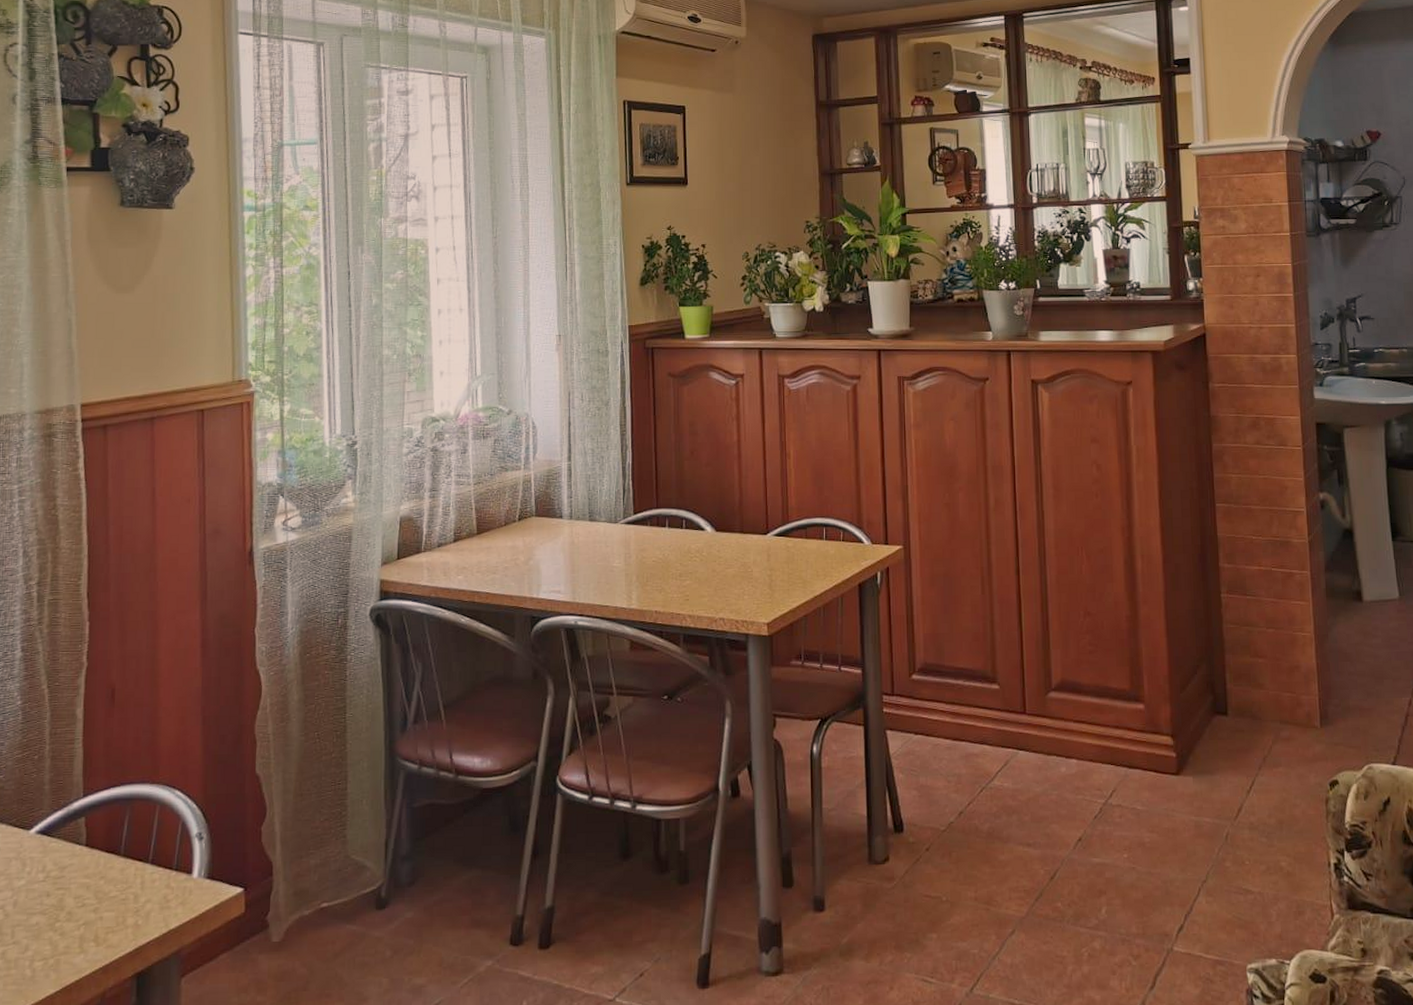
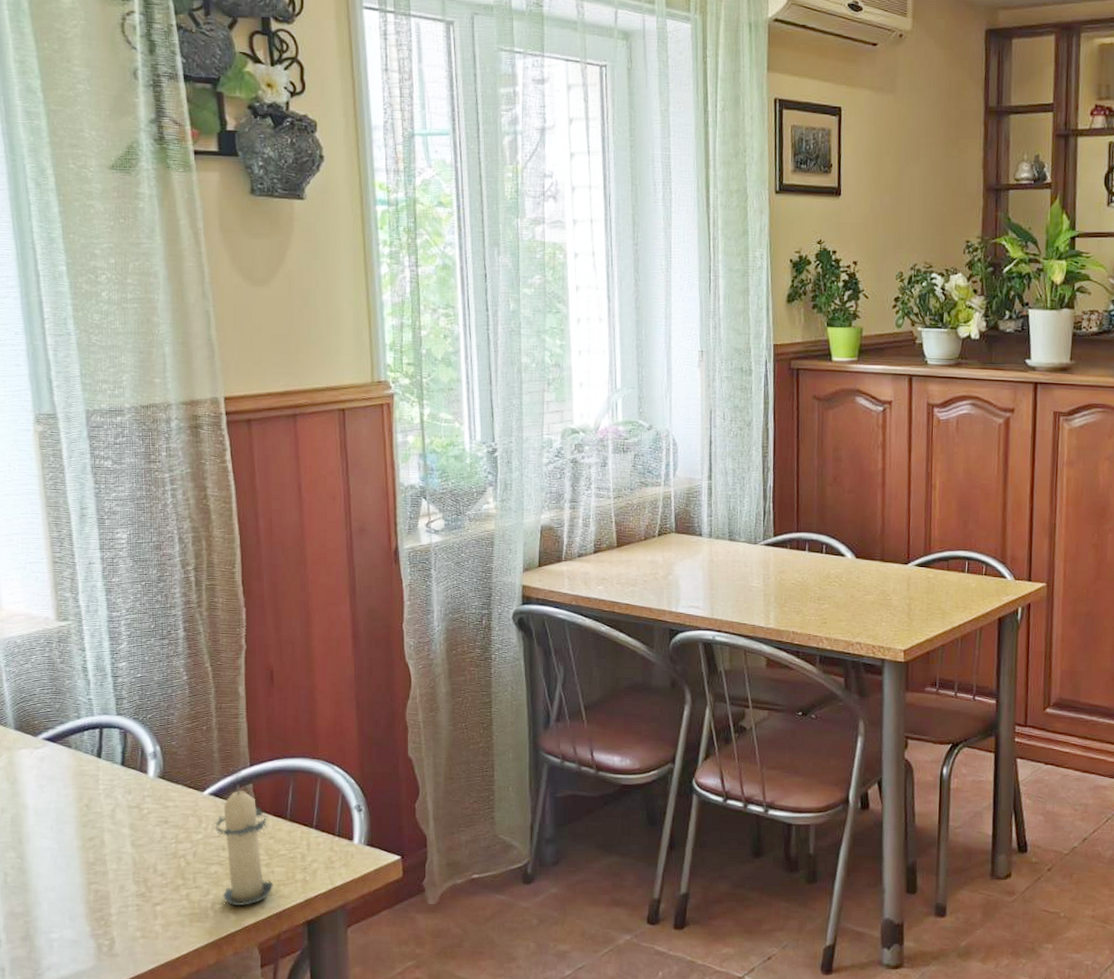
candle: none [39,819,101,962] -> present [214,784,274,906]

